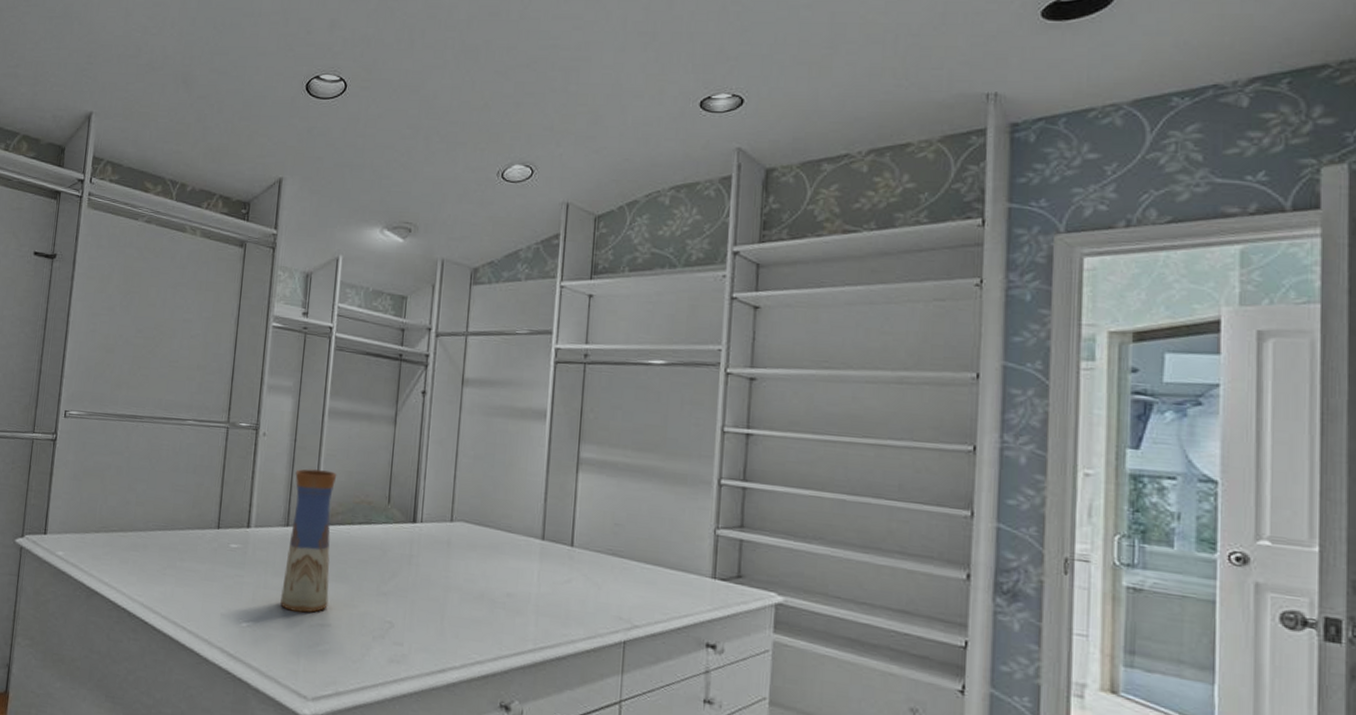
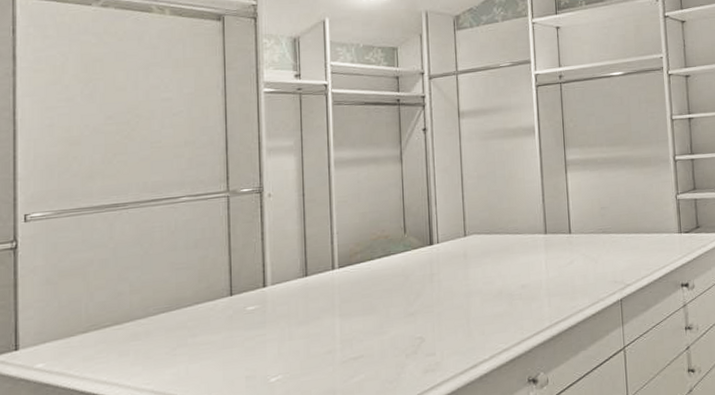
vase: present [280,469,337,613] -> none [308,216,358,354]

